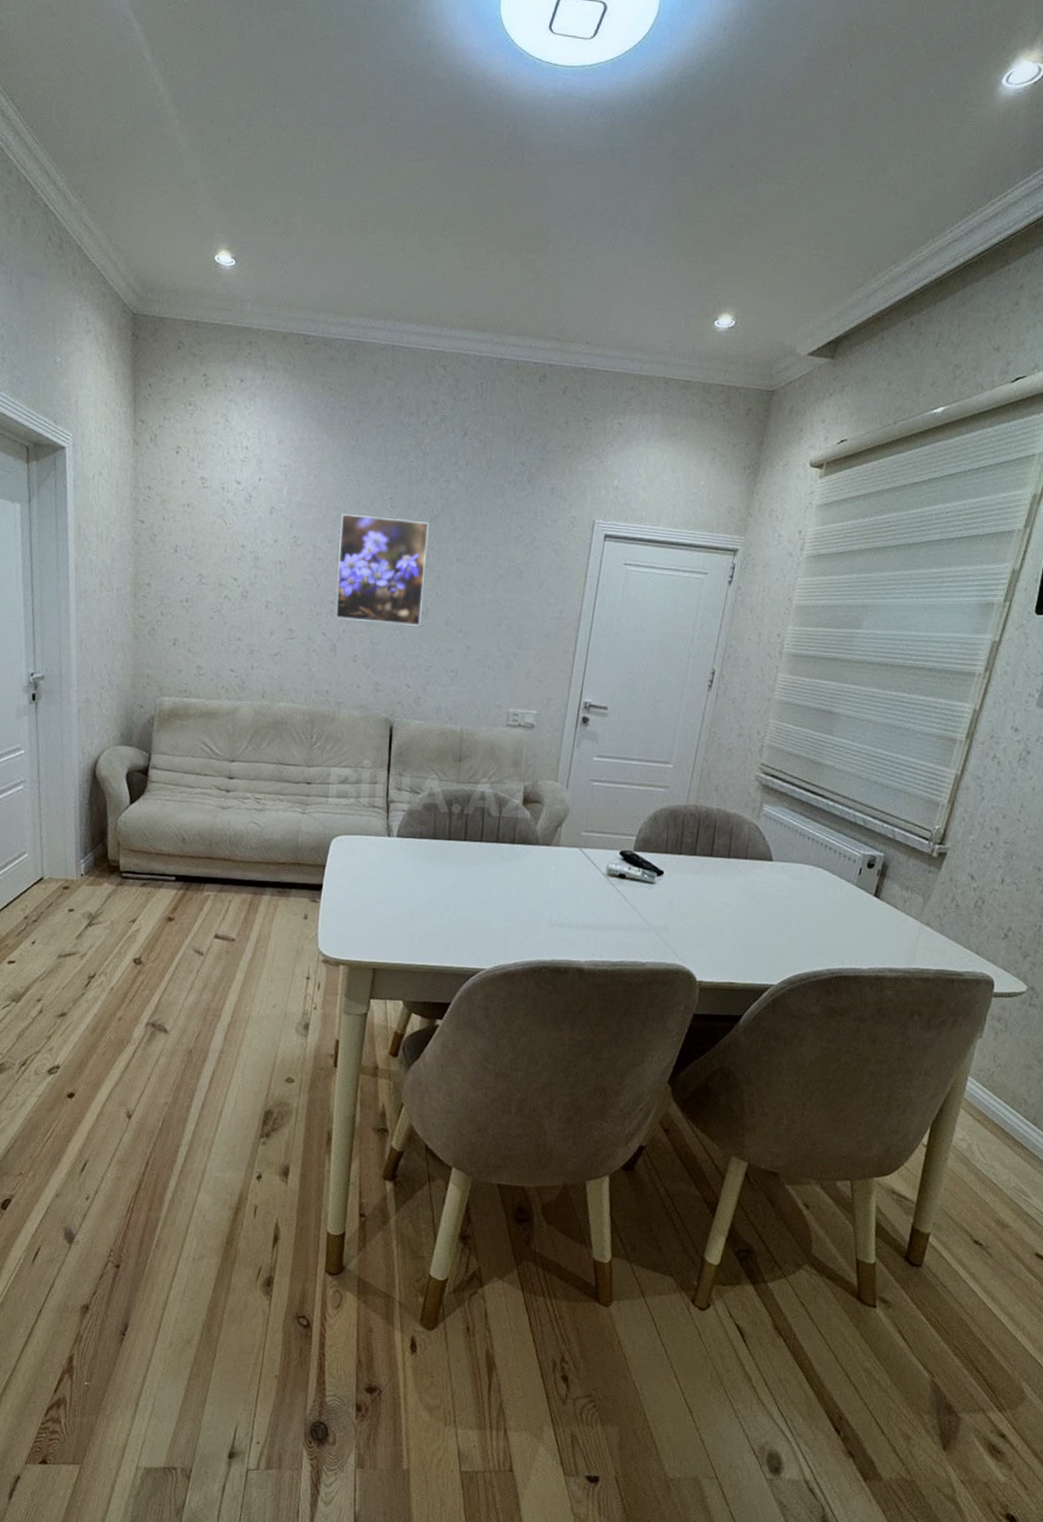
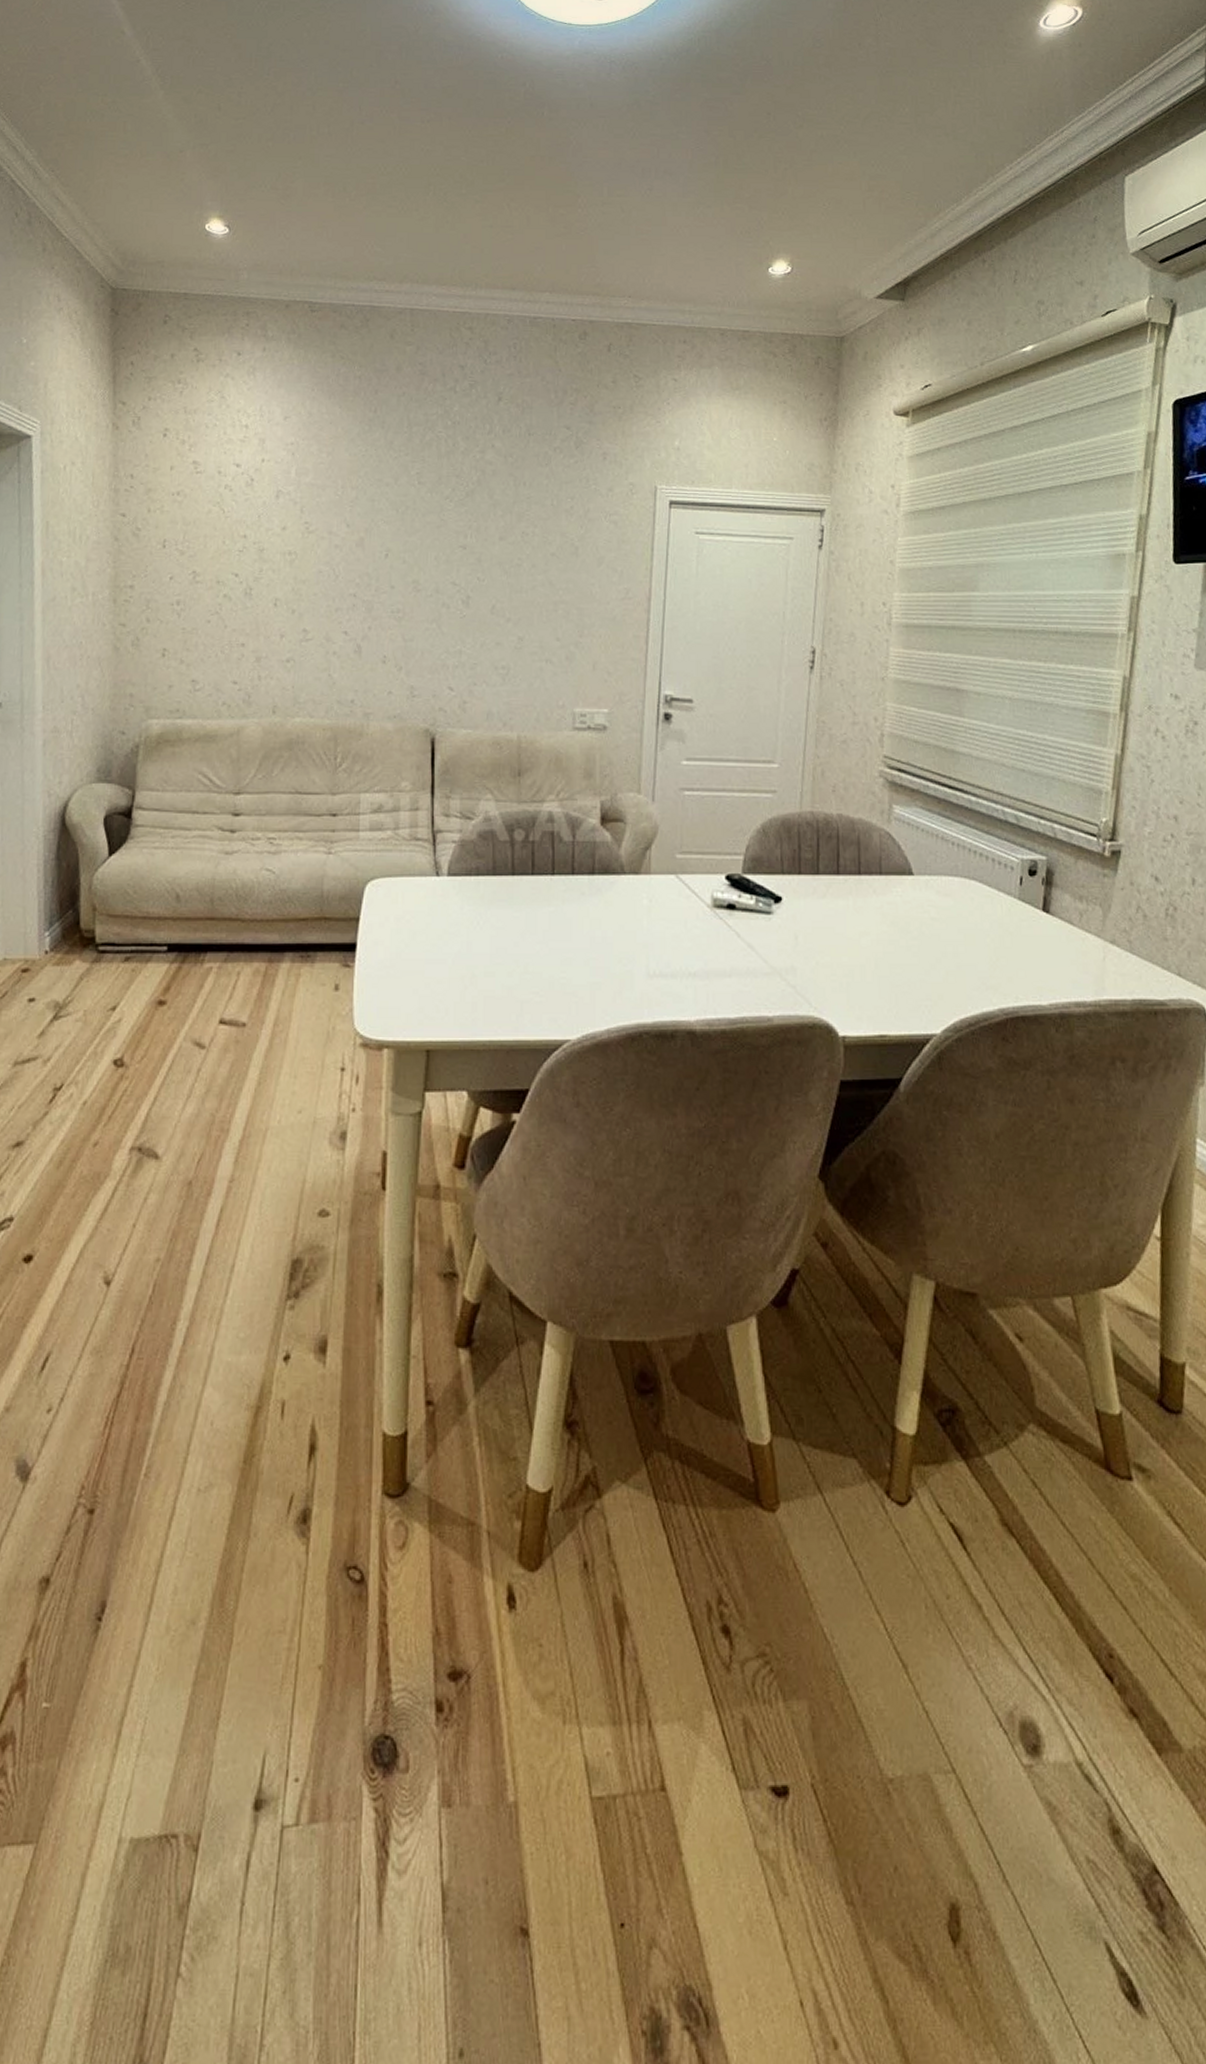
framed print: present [336,513,429,626] -> none [358,493,464,617]

